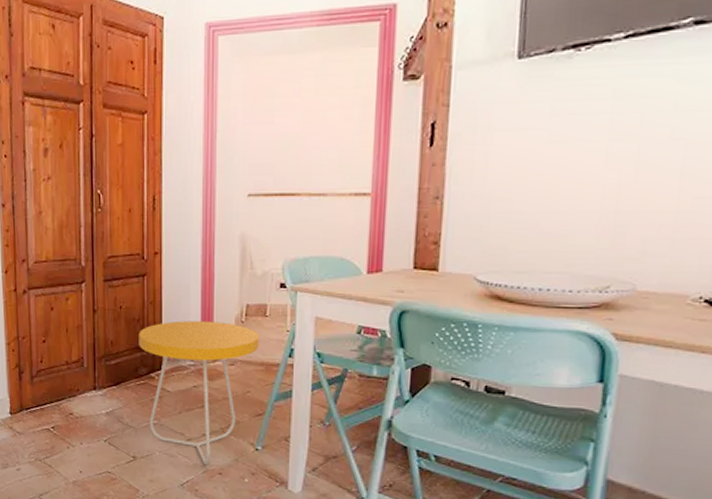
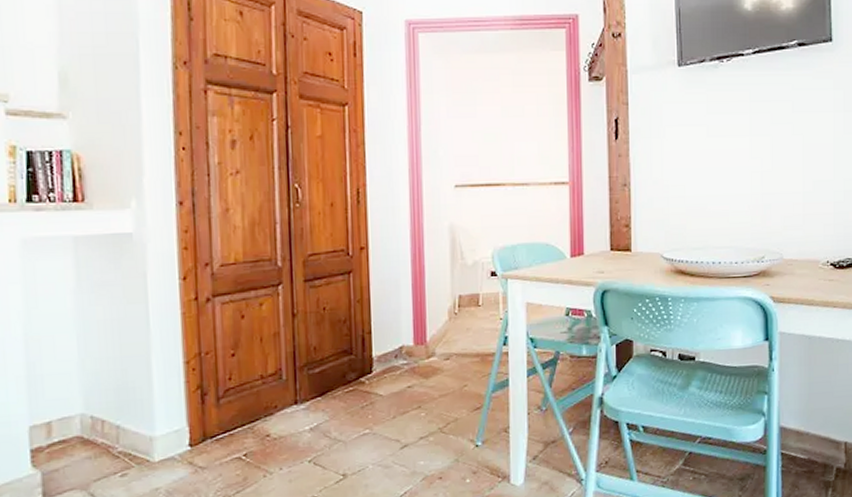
side table: present [138,321,260,466] -> none [345,315,474,472]

